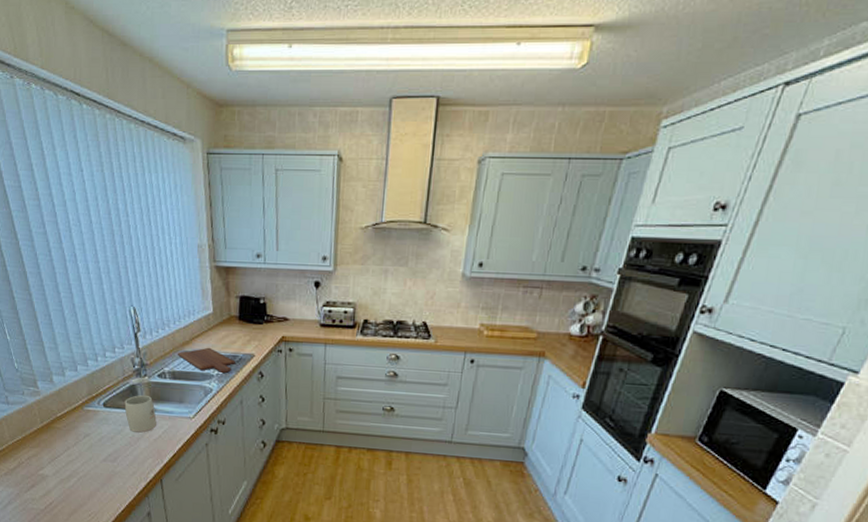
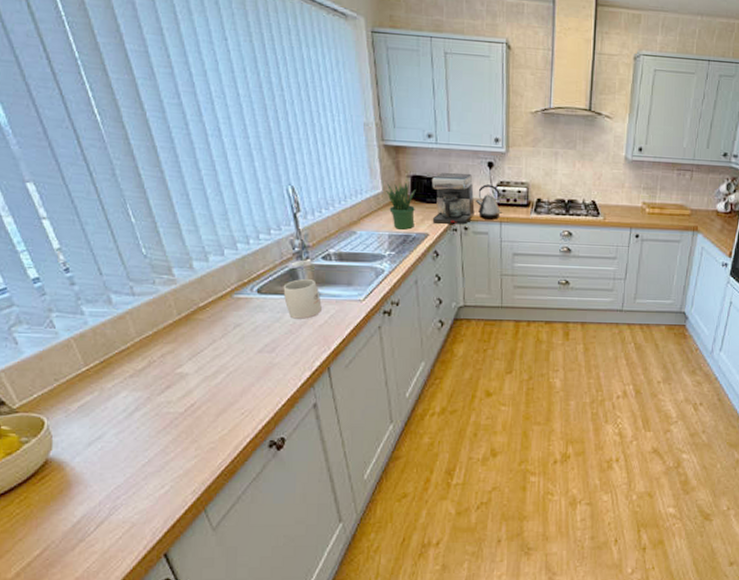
cutting board: present [177,347,235,373] -> none [343,227,409,253]
planter: none [216,302,244,351] -> present [386,181,416,231]
coffee maker: none [258,293,300,346] -> present [432,172,475,225]
kettle: none [300,305,327,341] -> present [475,184,502,220]

